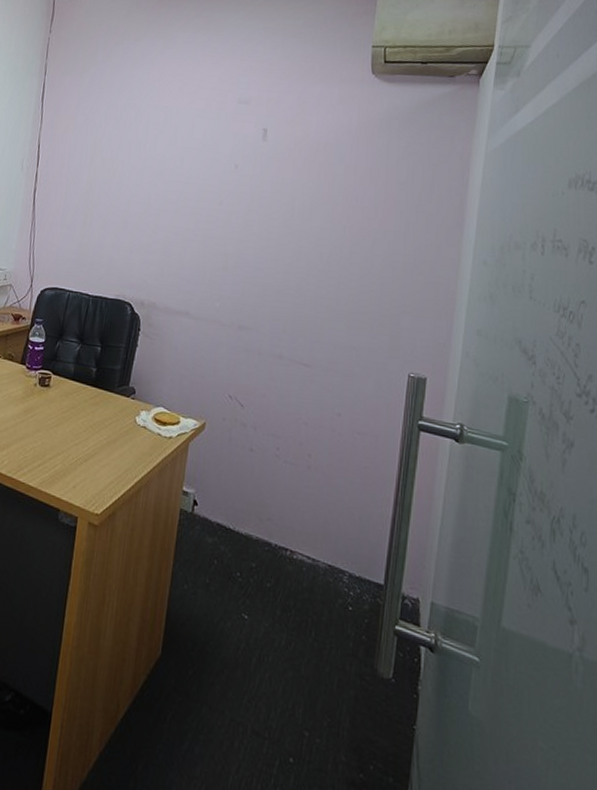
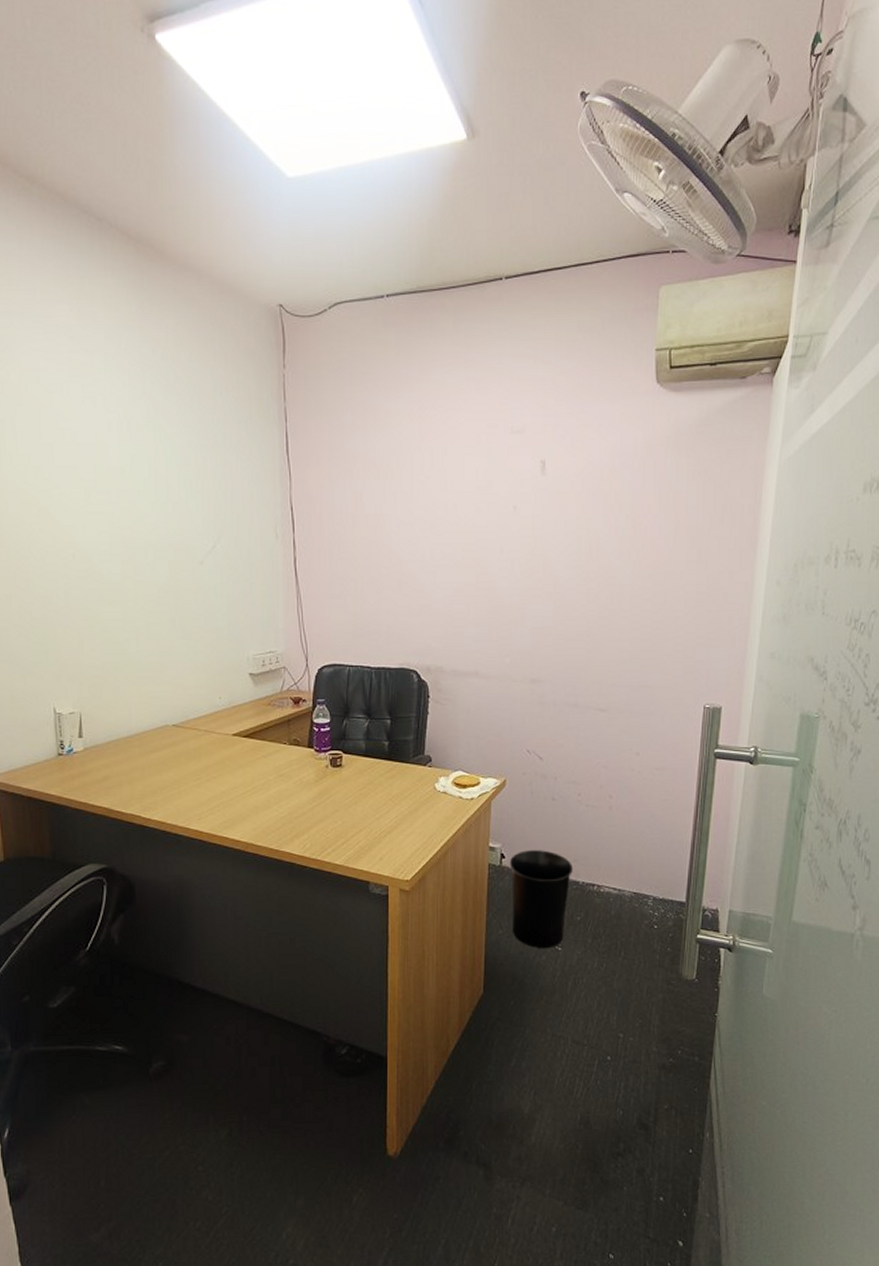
waste bin: none [198,500,266,614] -> present [509,850,573,948]

